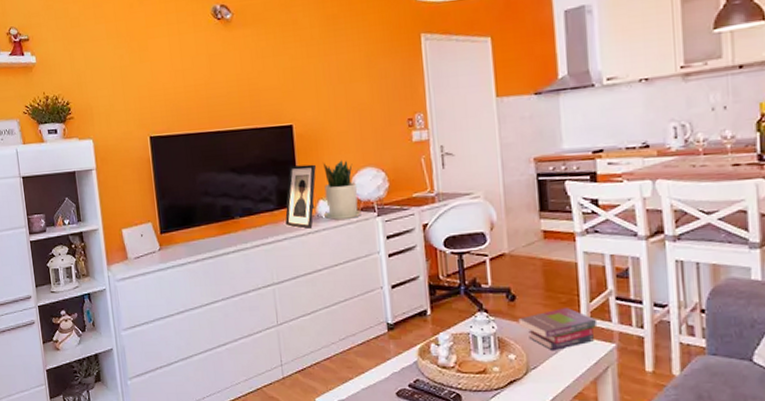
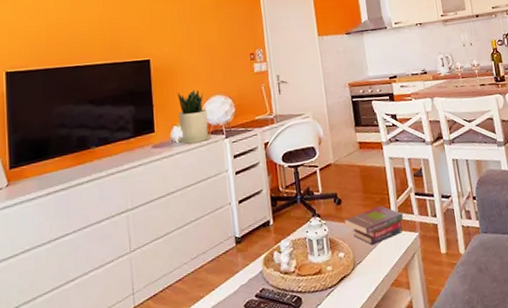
picture frame: present [285,164,316,229] -> none [140,94,171,154]

